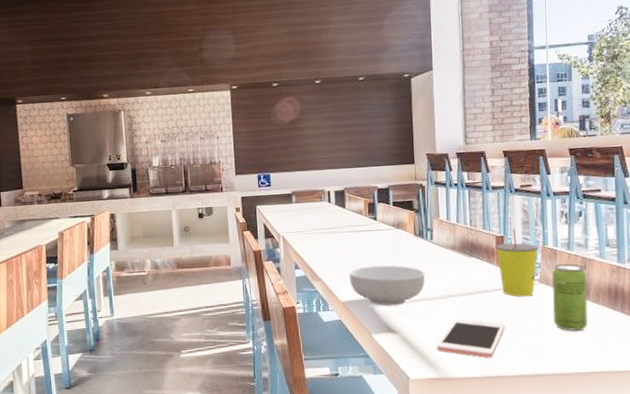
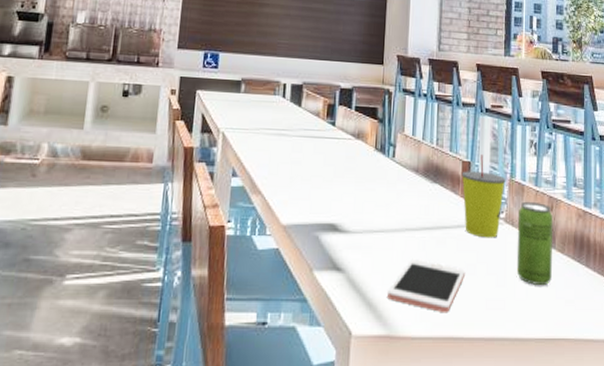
cereal bowl: present [349,265,426,306] -> none [295,182,383,236]

